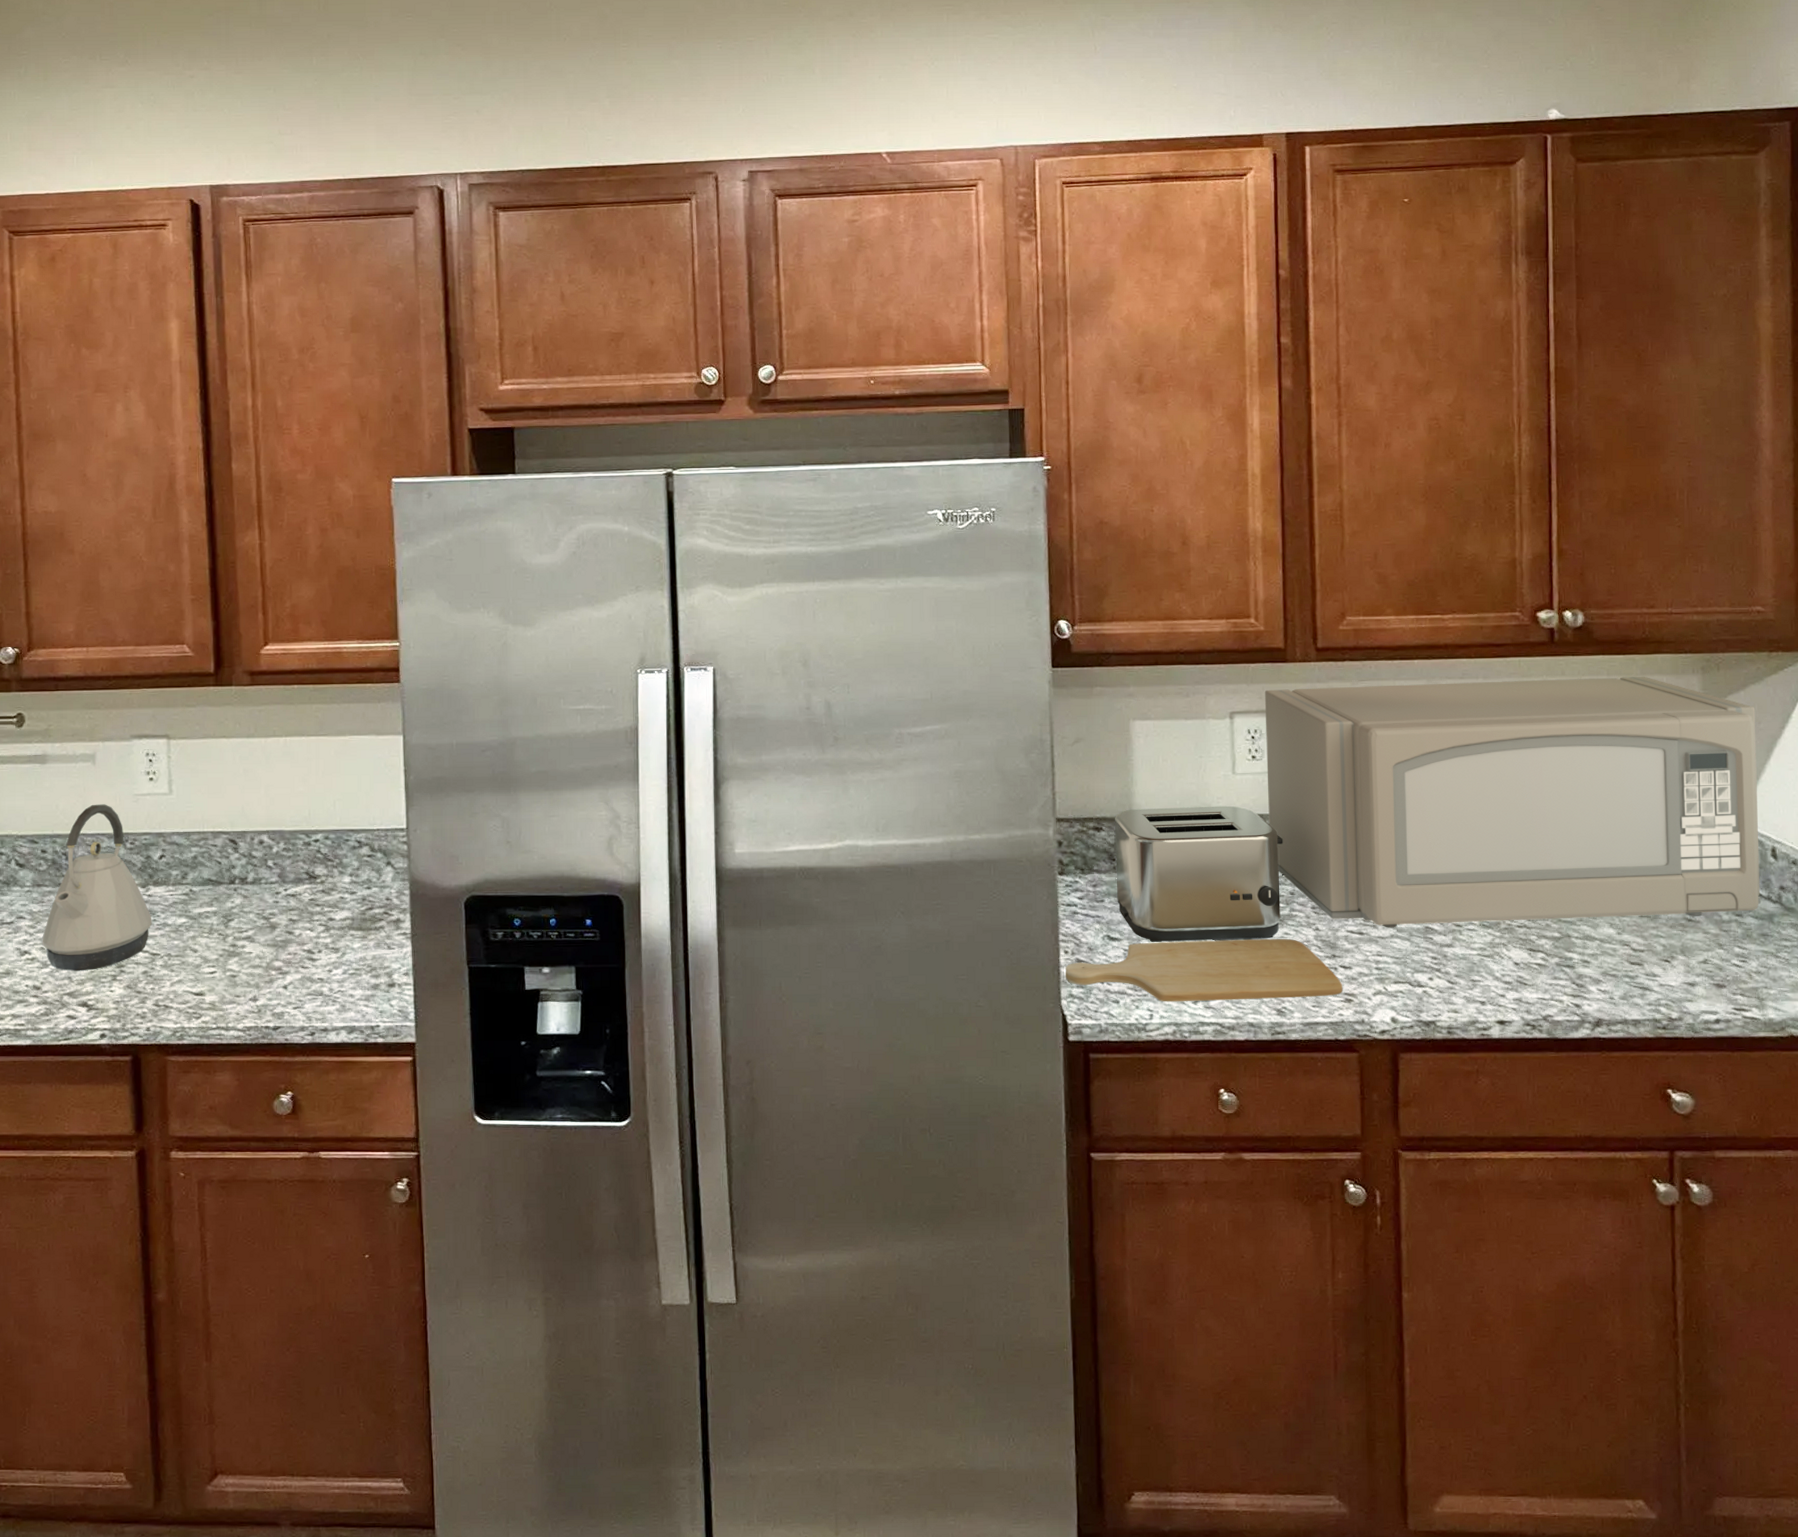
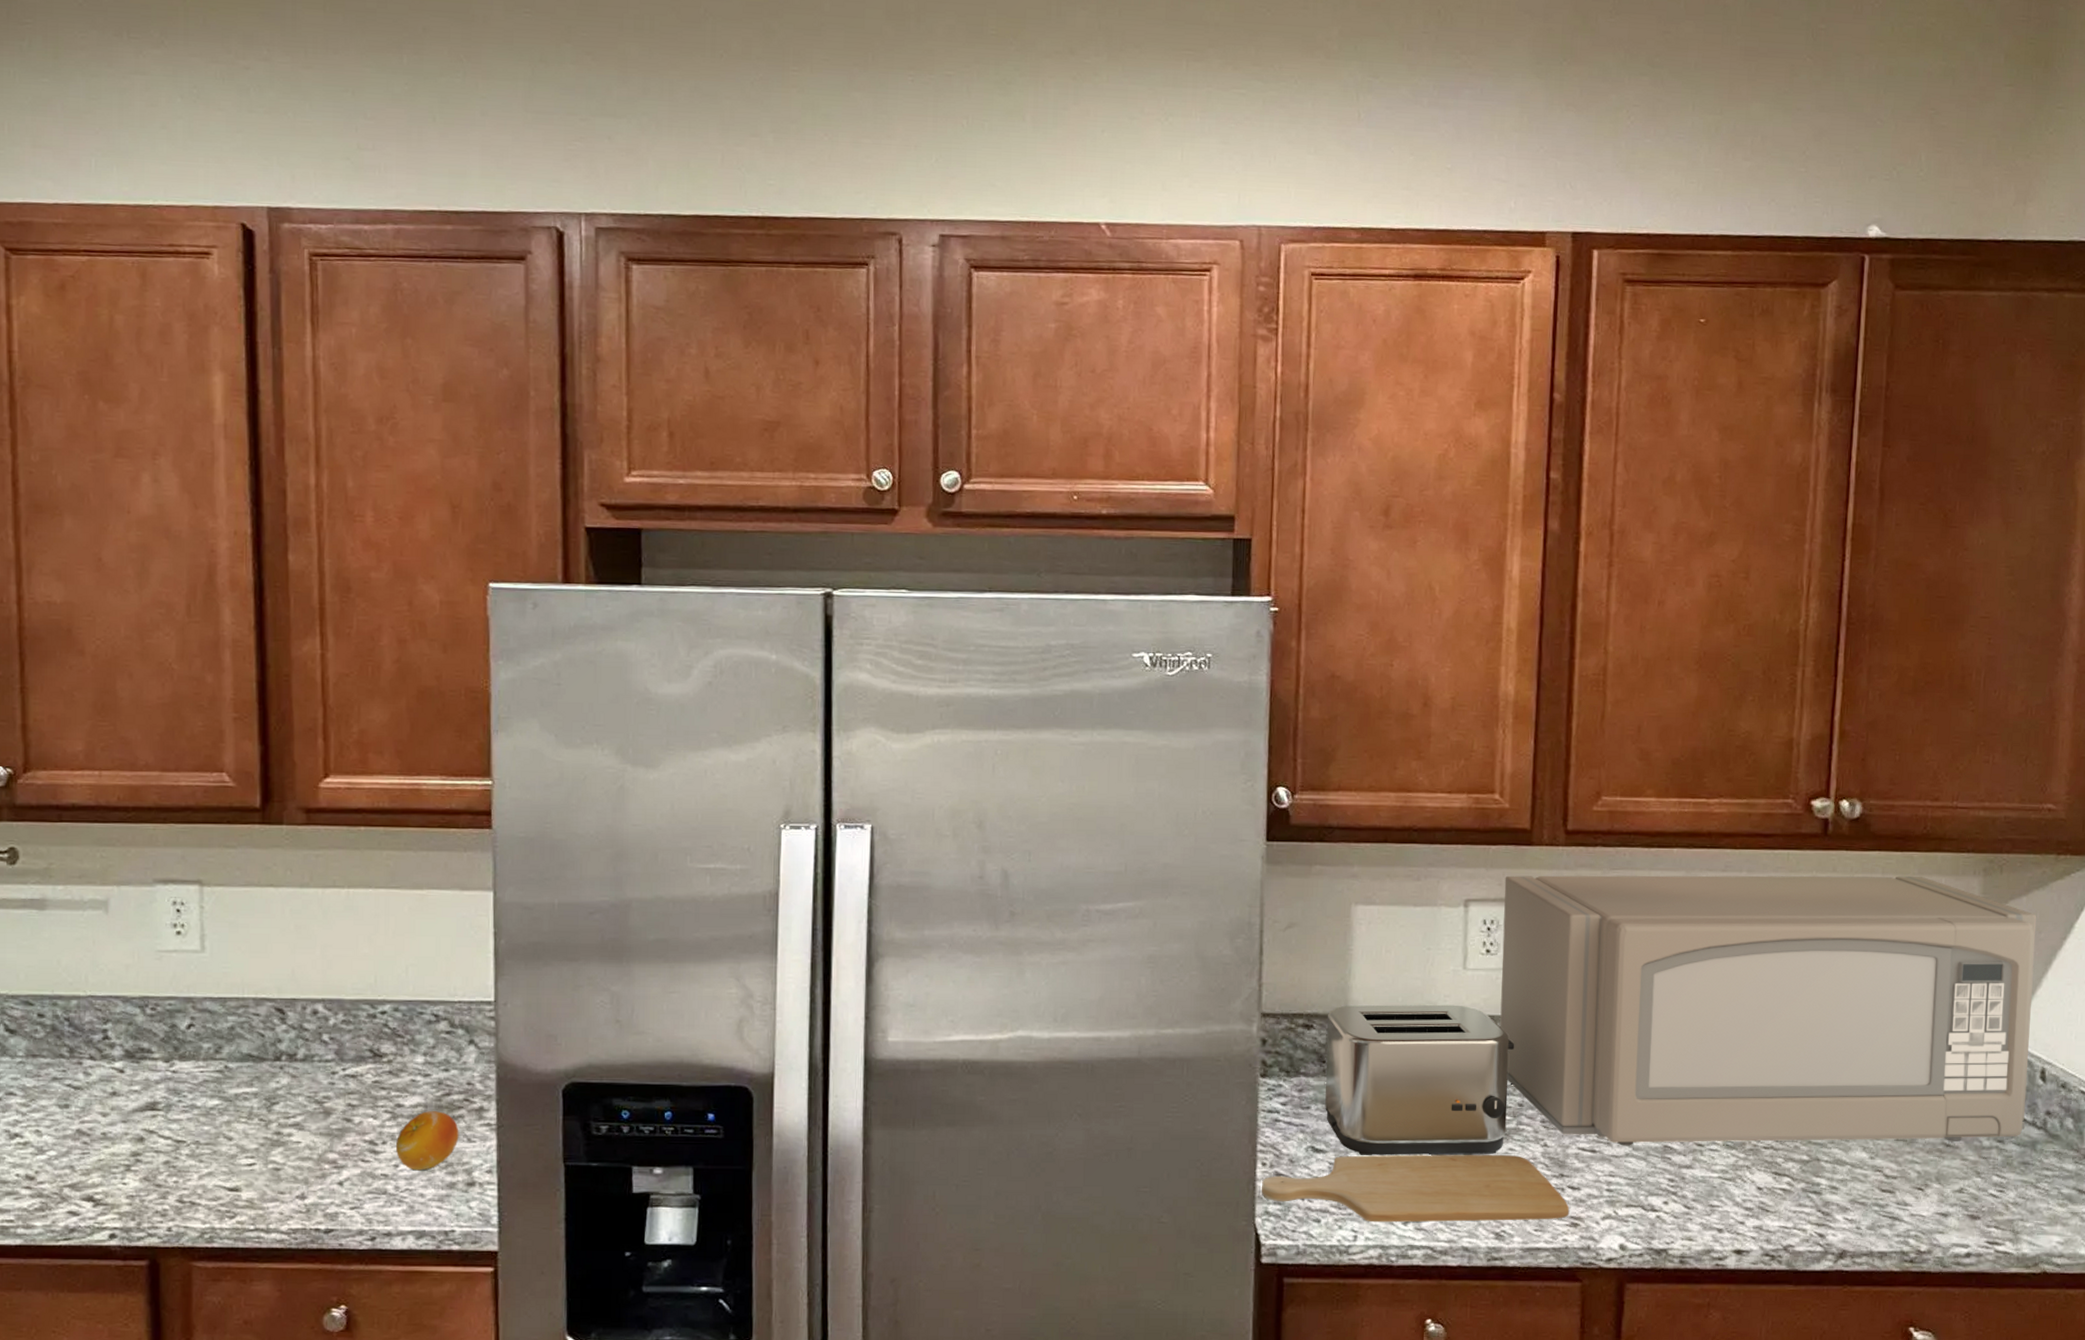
kettle: present [42,804,152,971] -> none [37,961,177,1159]
fruit: none [330,923,381,975] -> present [396,1111,459,1171]

